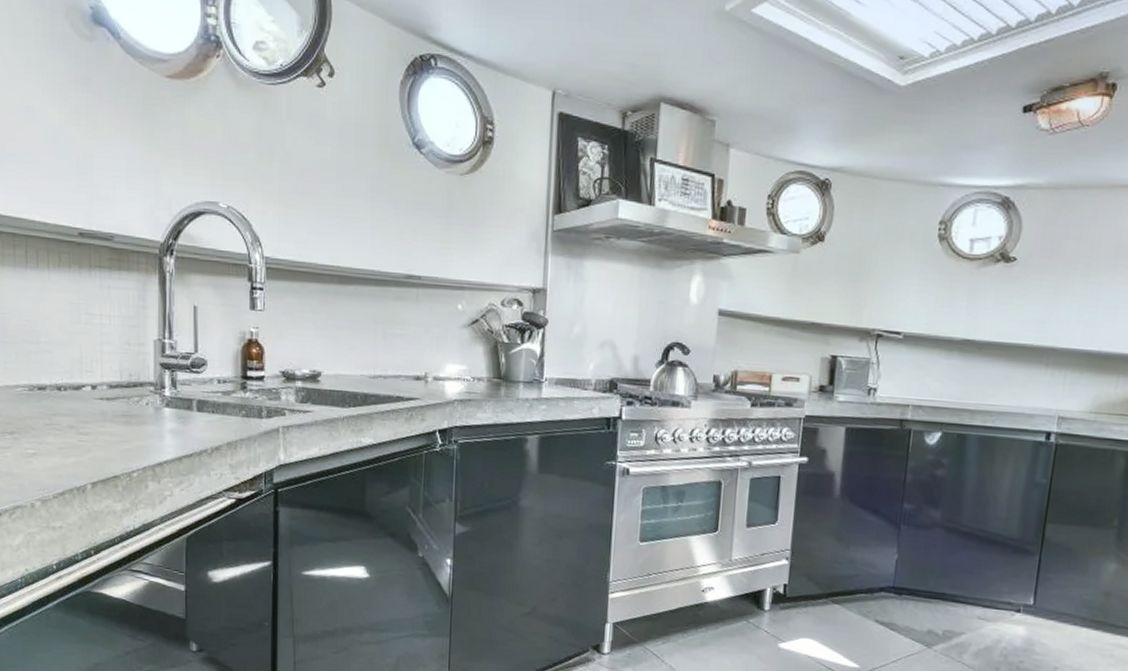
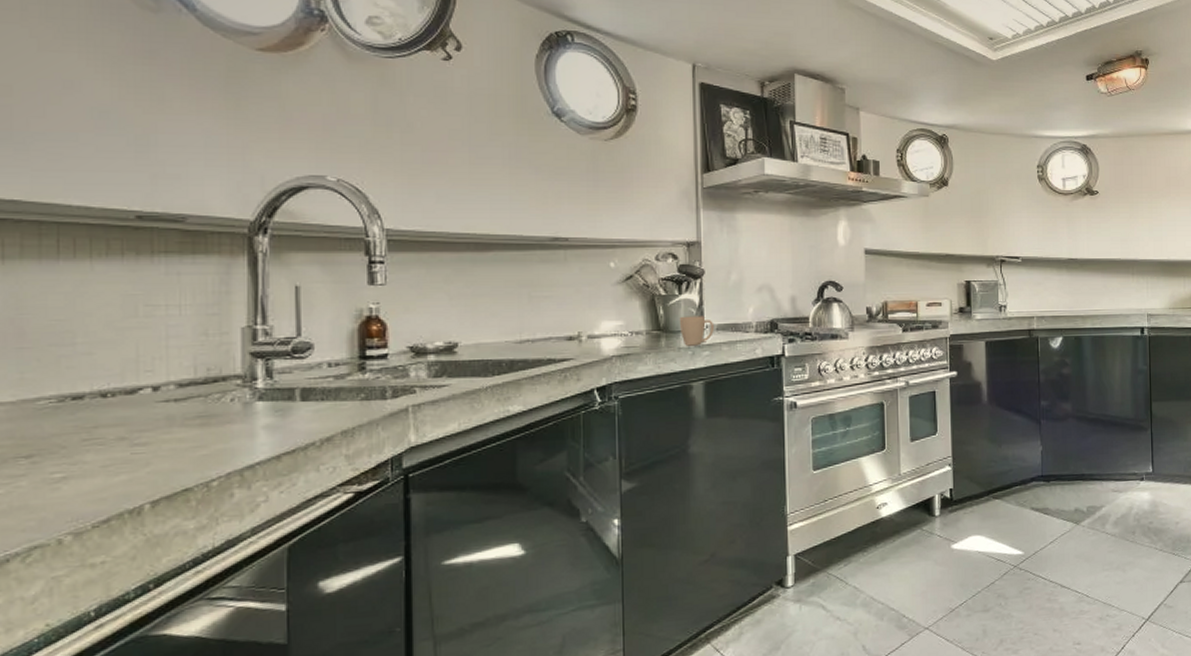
mug: none [519,366,554,399] -> present [679,316,715,346]

